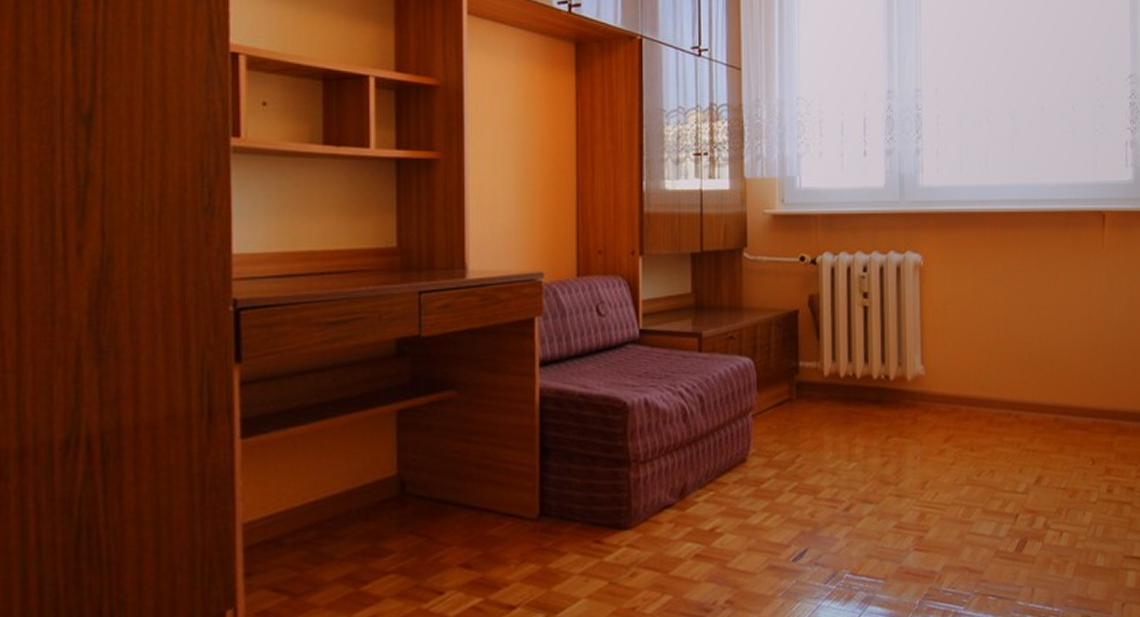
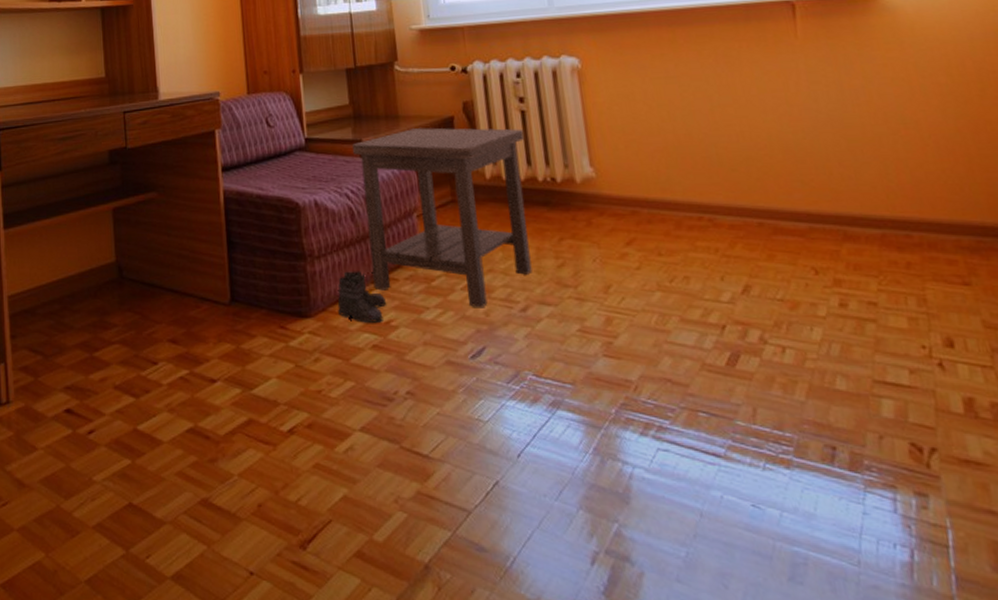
boots: none [661,476,712,531] -> present [337,271,386,323]
side table: none [691,321,865,510] -> present [353,128,532,308]

